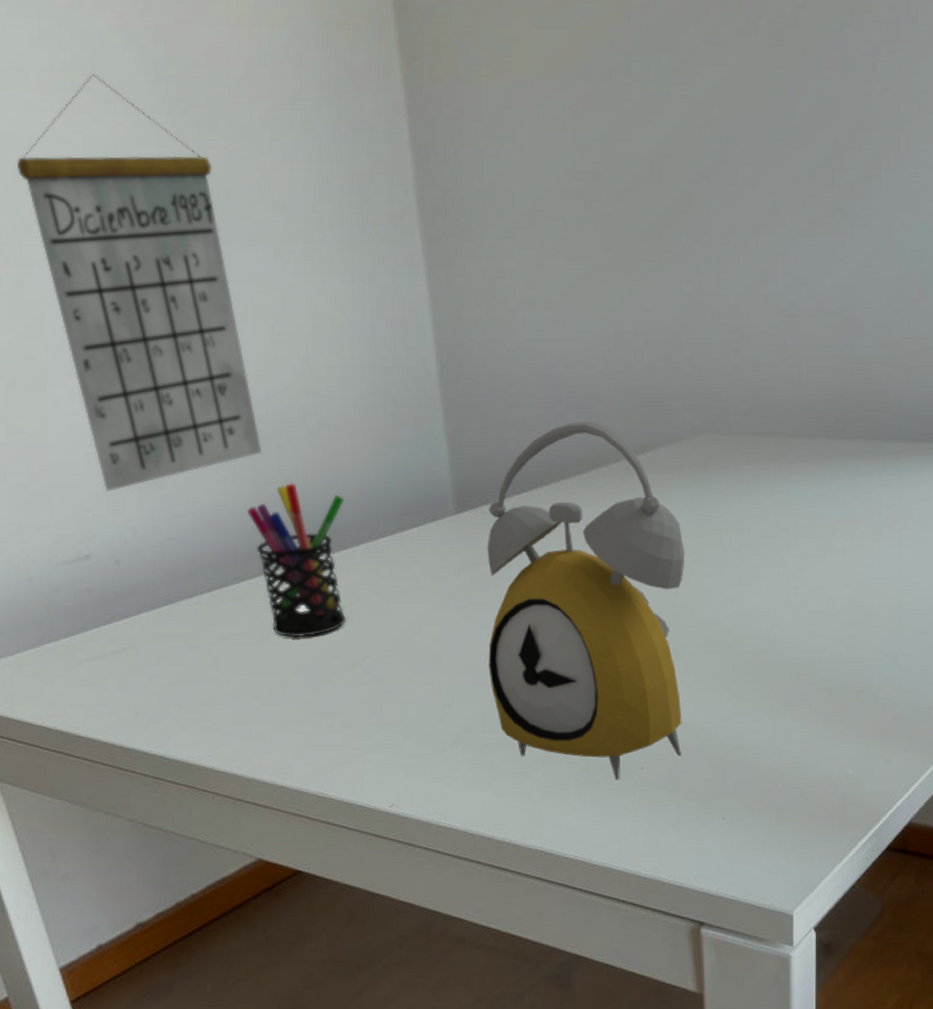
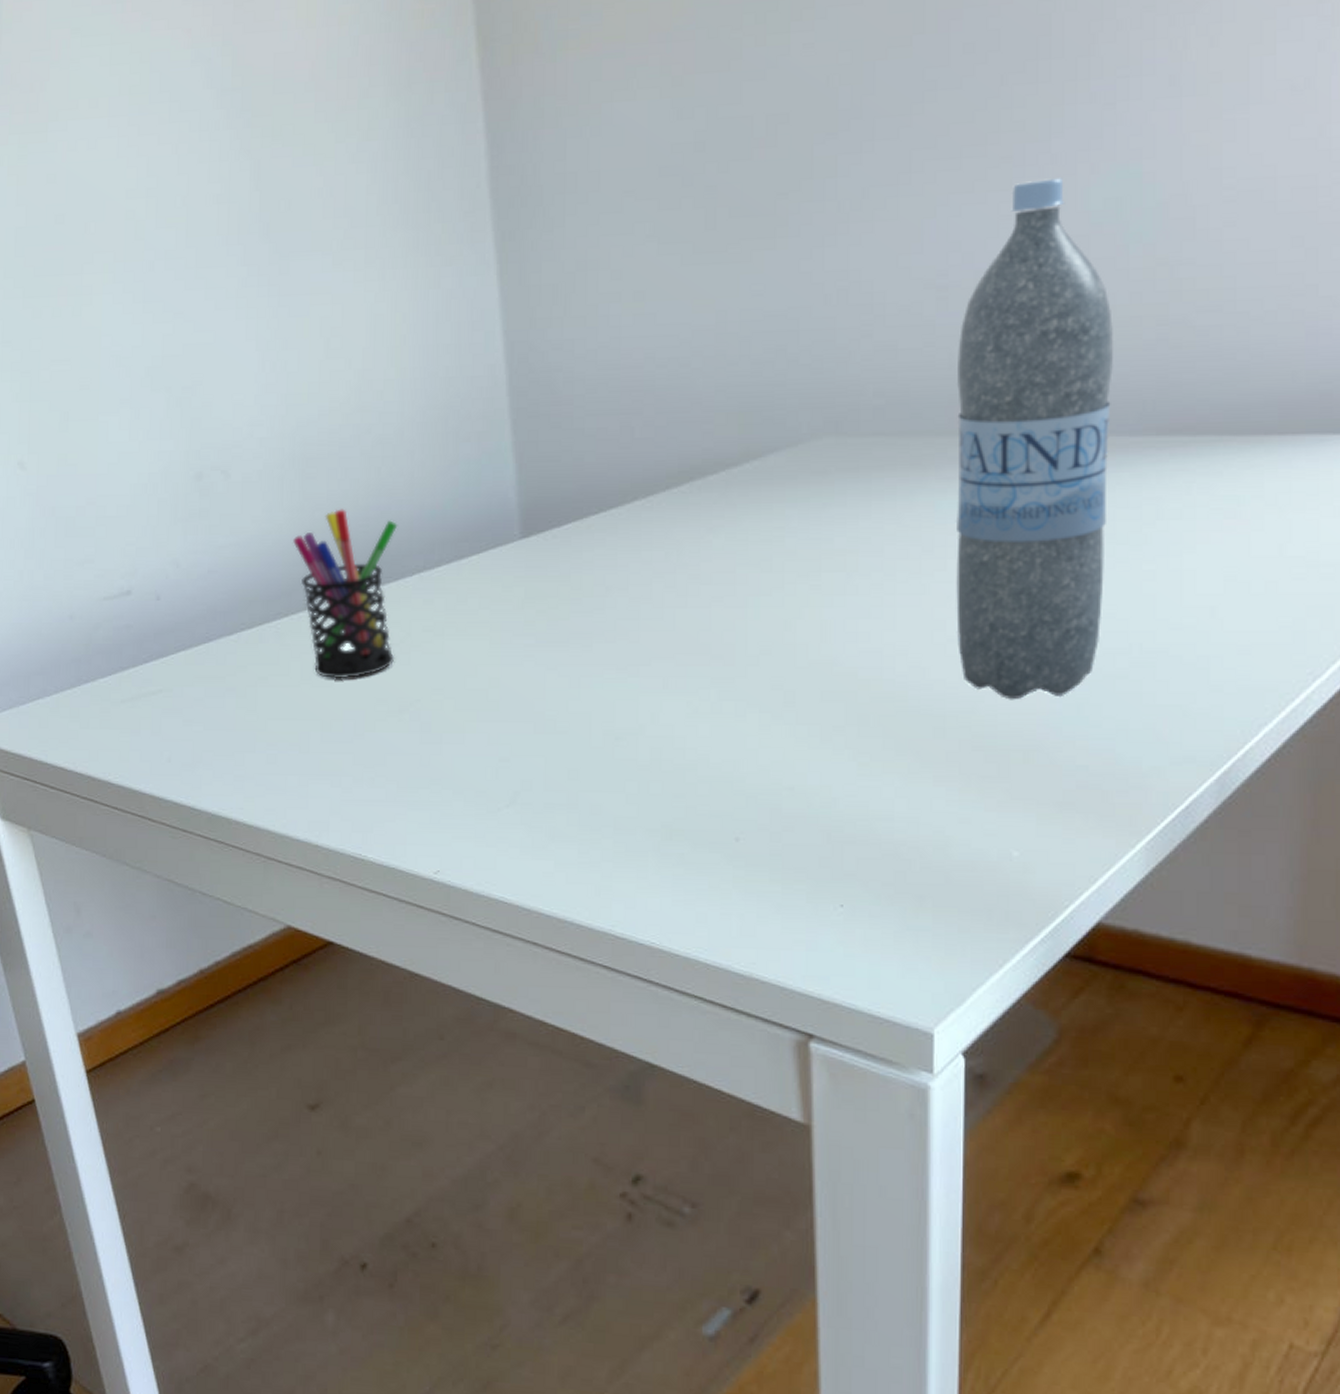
calendar: present [16,74,261,491] -> none [82,94,311,523]
alarm clock: present [487,421,685,780] -> none [554,426,798,853]
water bottle: none [804,230,917,651] -> present [955,178,1113,700]

